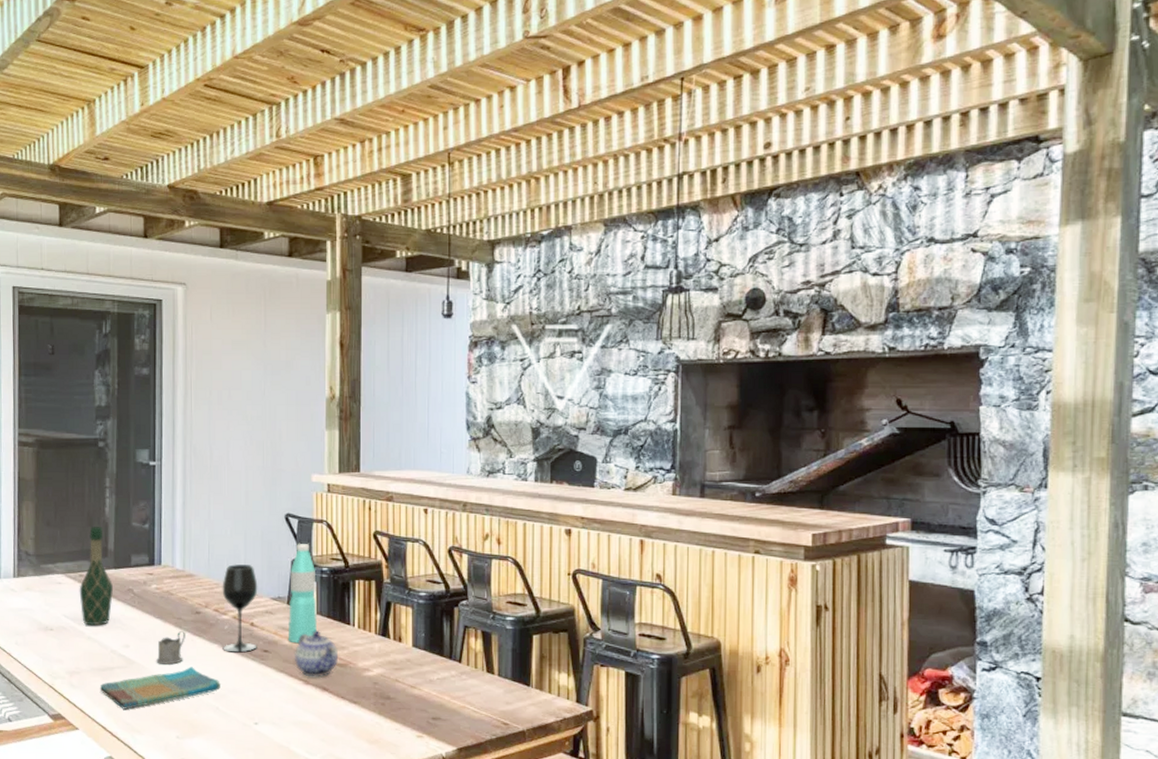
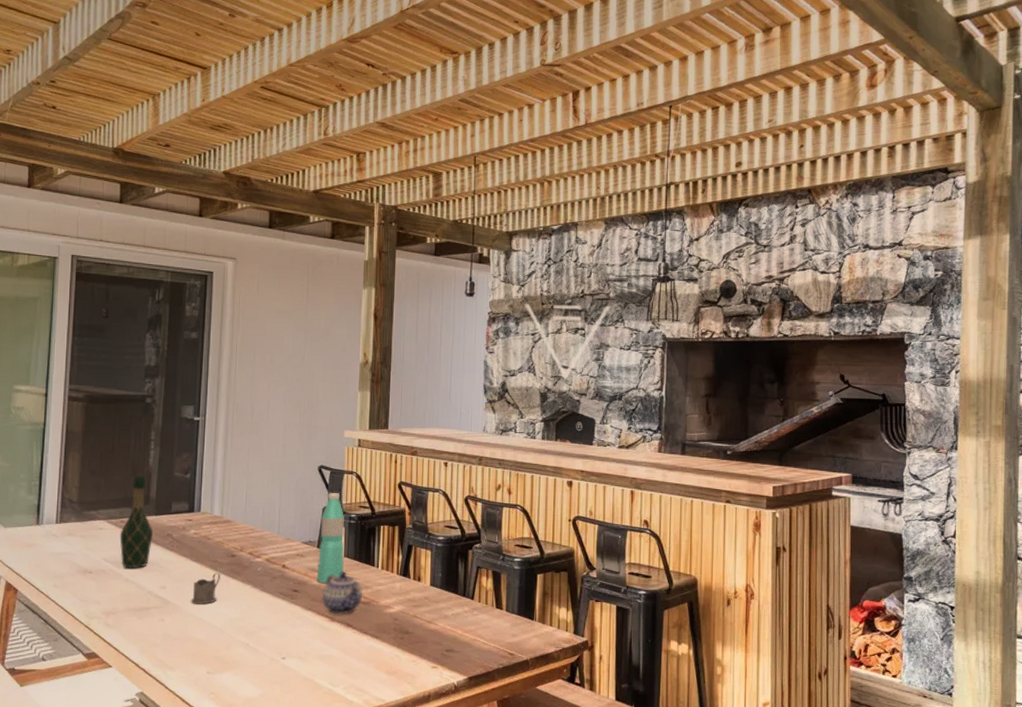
dish towel: present [99,667,221,710] -> none [134,606,252,647]
wineglass: present [222,563,258,653] -> none [255,510,291,593]

